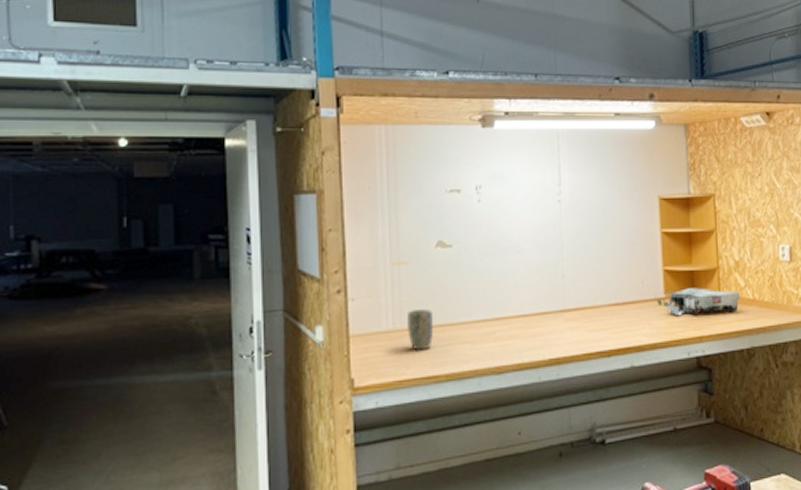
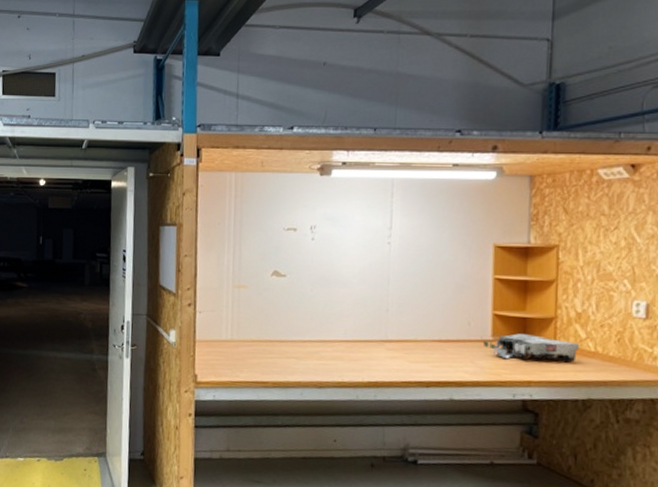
plant pot: present [407,309,433,351] -> none [243,325,265,360]

